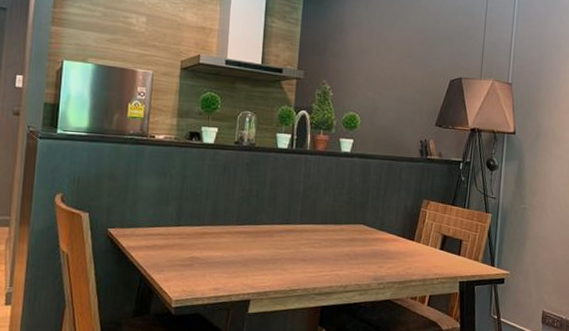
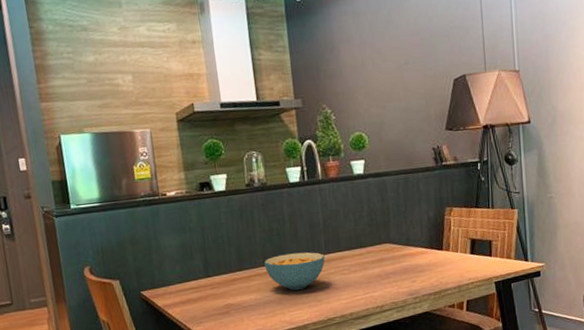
cereal bowl: none [237,216,298,255] -> present [263,252,325,290]

